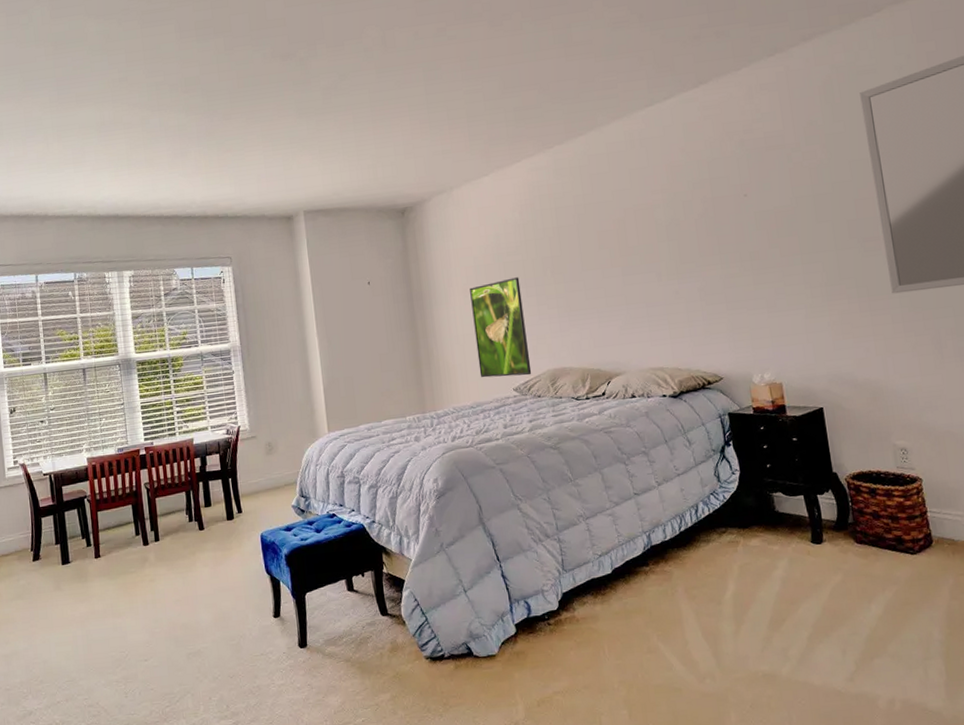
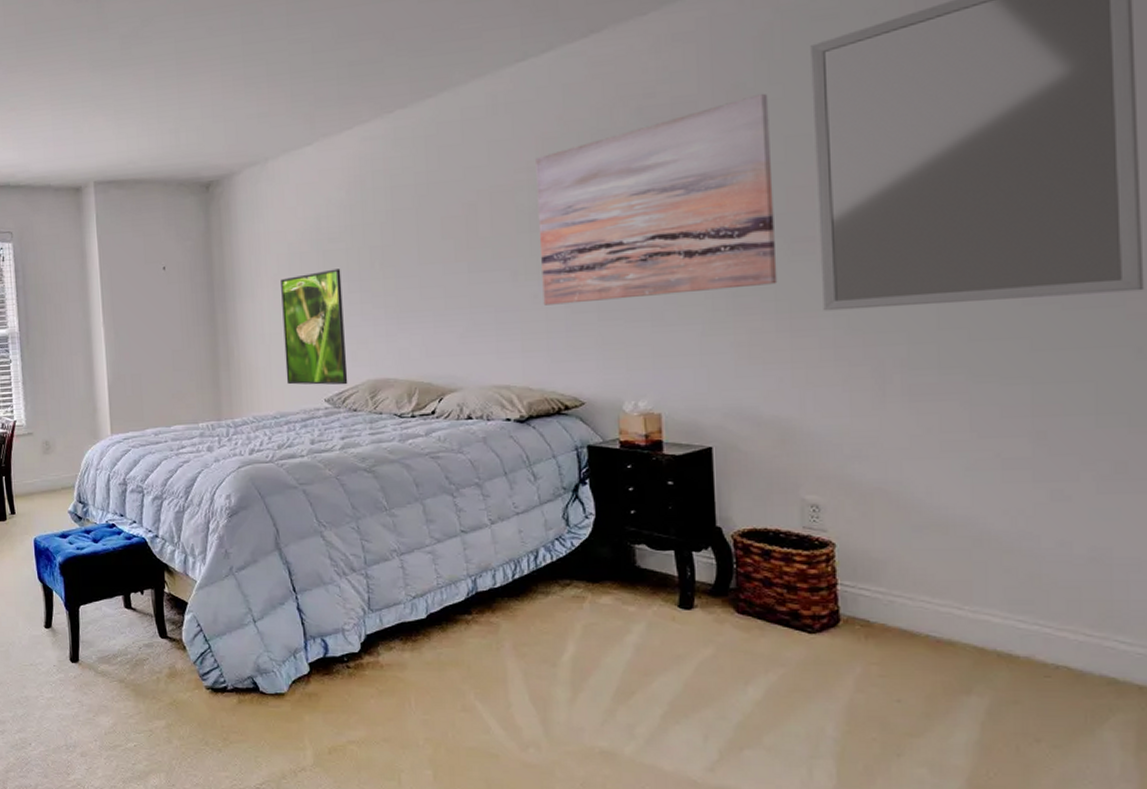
wall art: none [667,128,857,300] -> present [536,93,778,306]

